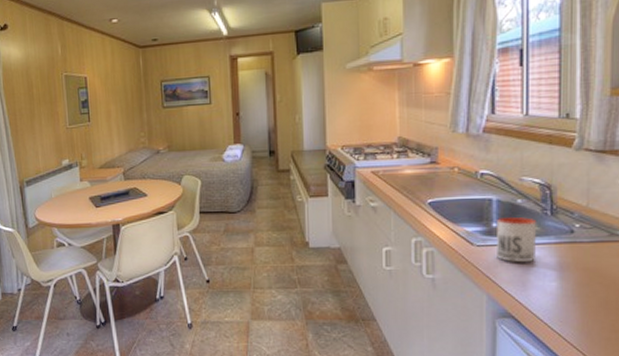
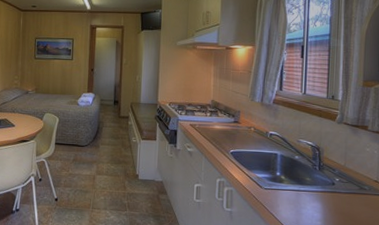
mug: present [497,217,537,262] -> none [279,169,309,204]

